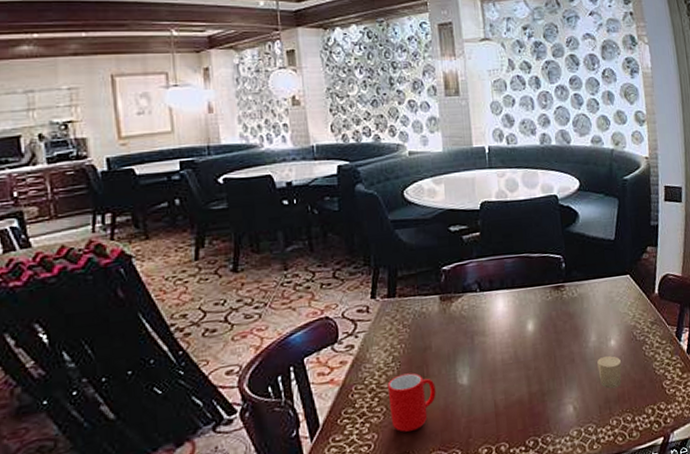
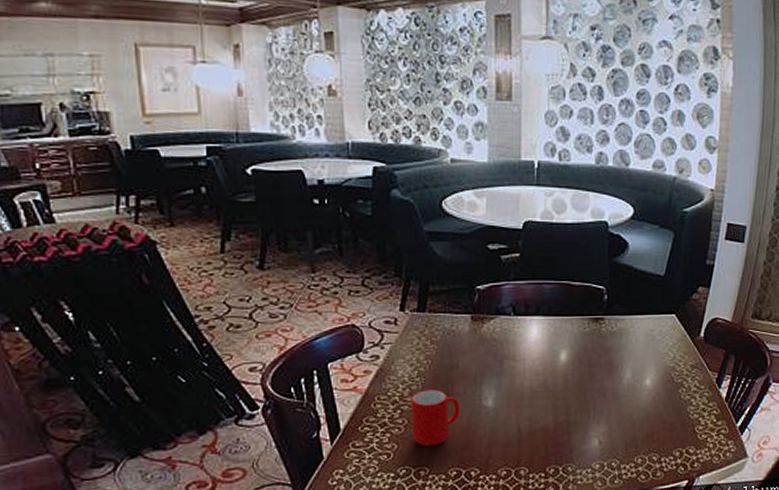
candle: present [597,356,622,389] -> none [629,395,654,428]

